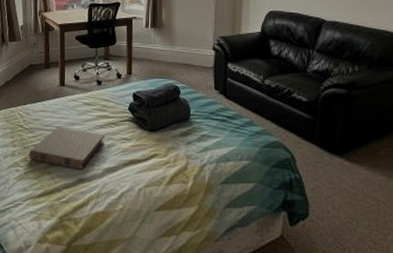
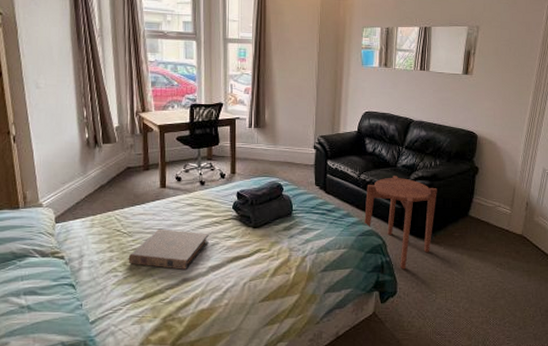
side table: none [270,82,356,190] -> present [364,176,437,270]

